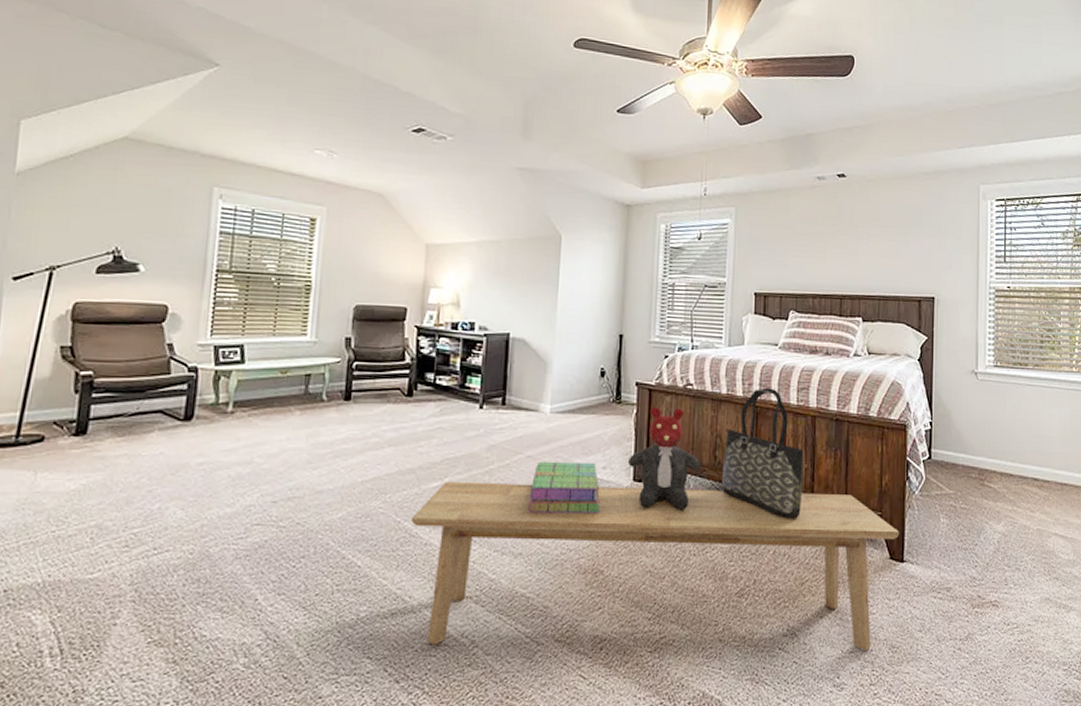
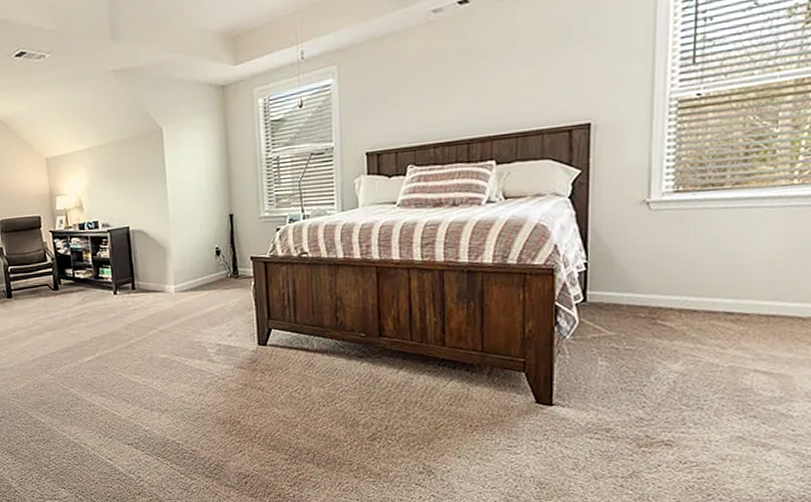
bench: present [410,481,900,652] -> none [75,344,548,488]
stack of books: present [527,462,601,514] -> none [166,332,231,378]
teddy bear: present [628,406,702,510] -> none [252,276,324,368]
tote bag: present [722,387,804,519] -> none [345,247,433,370]

